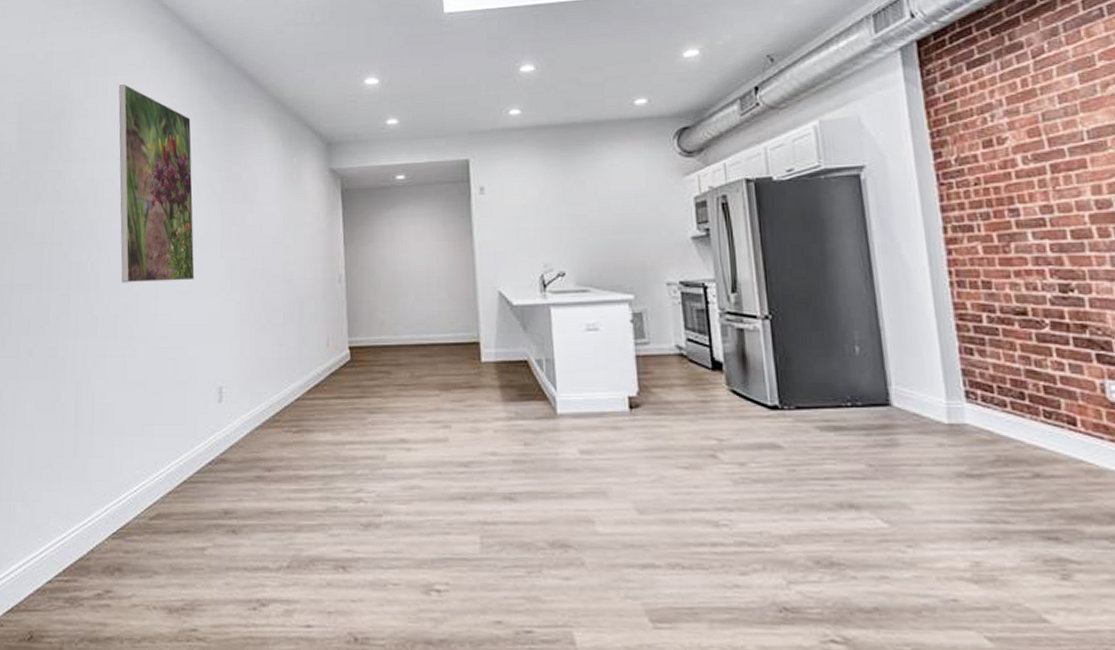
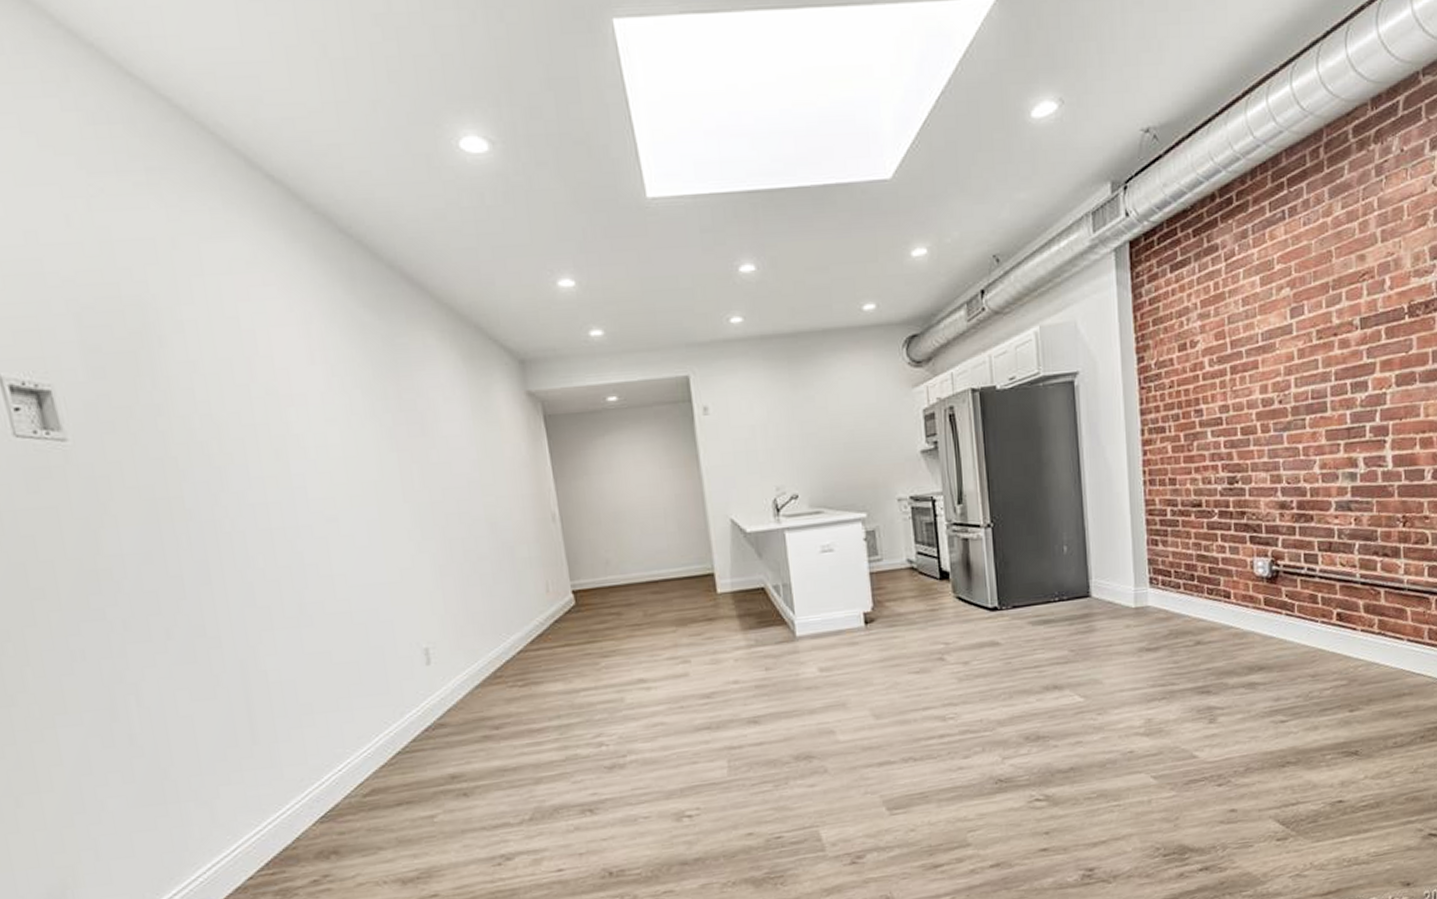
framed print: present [118,84,195,283] -> none [224,287,374,542]

